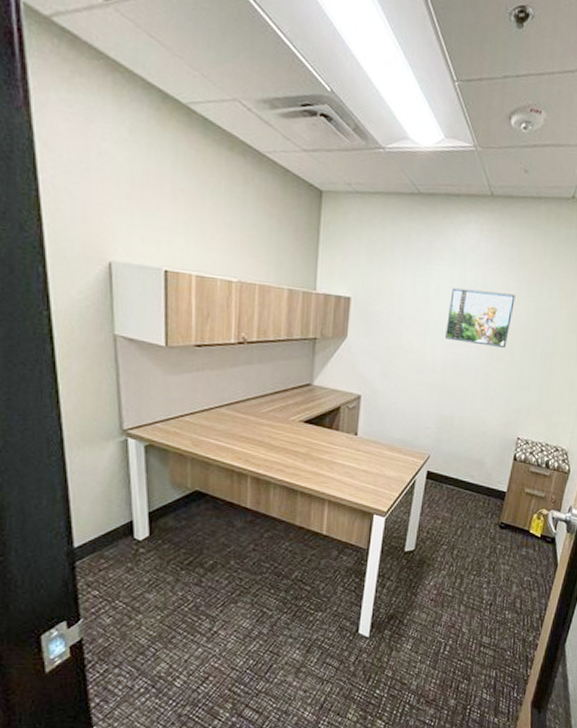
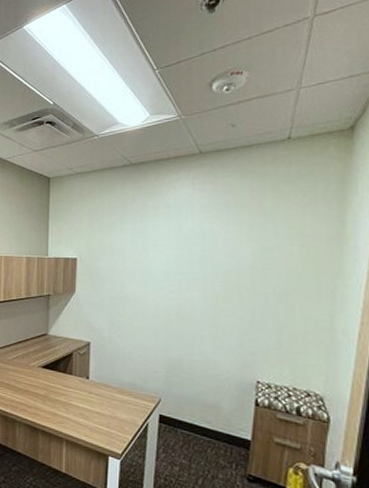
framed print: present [445,288,516,348] -> none [167,238,236,289]

